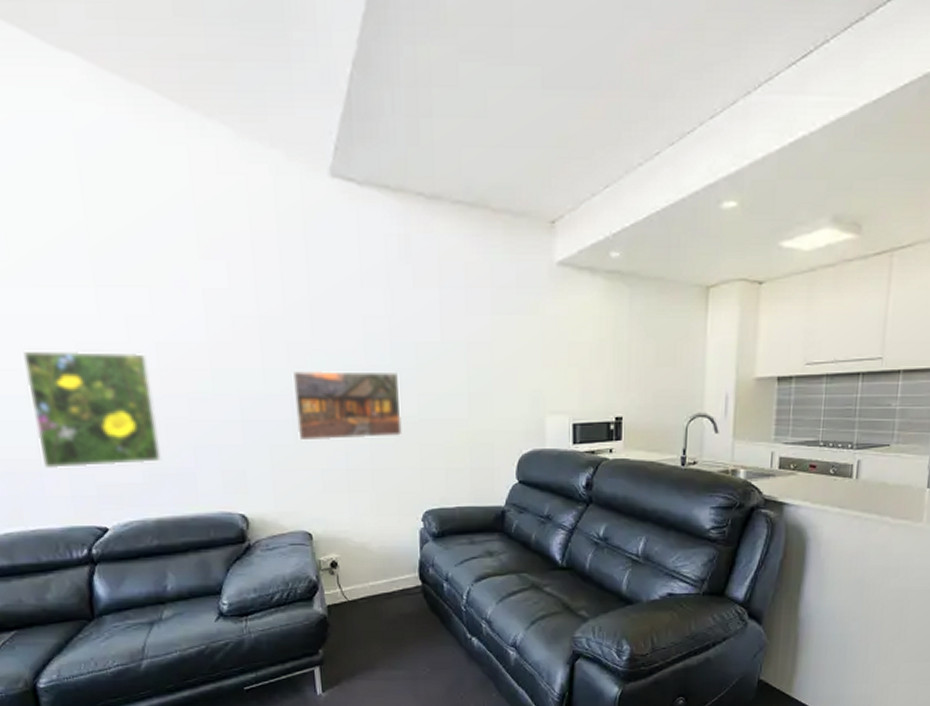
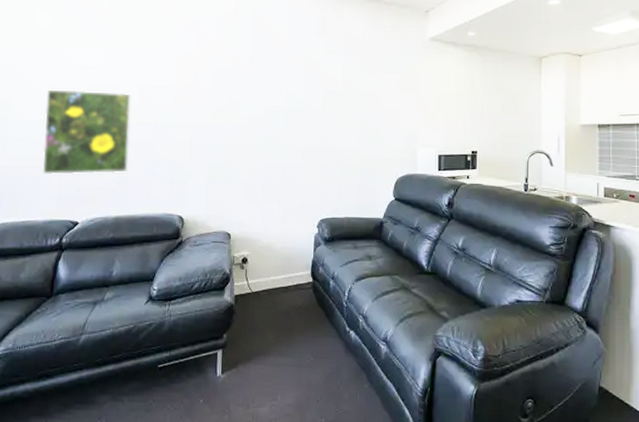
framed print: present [292,370,403,441] -> none [230,108,310,161]

